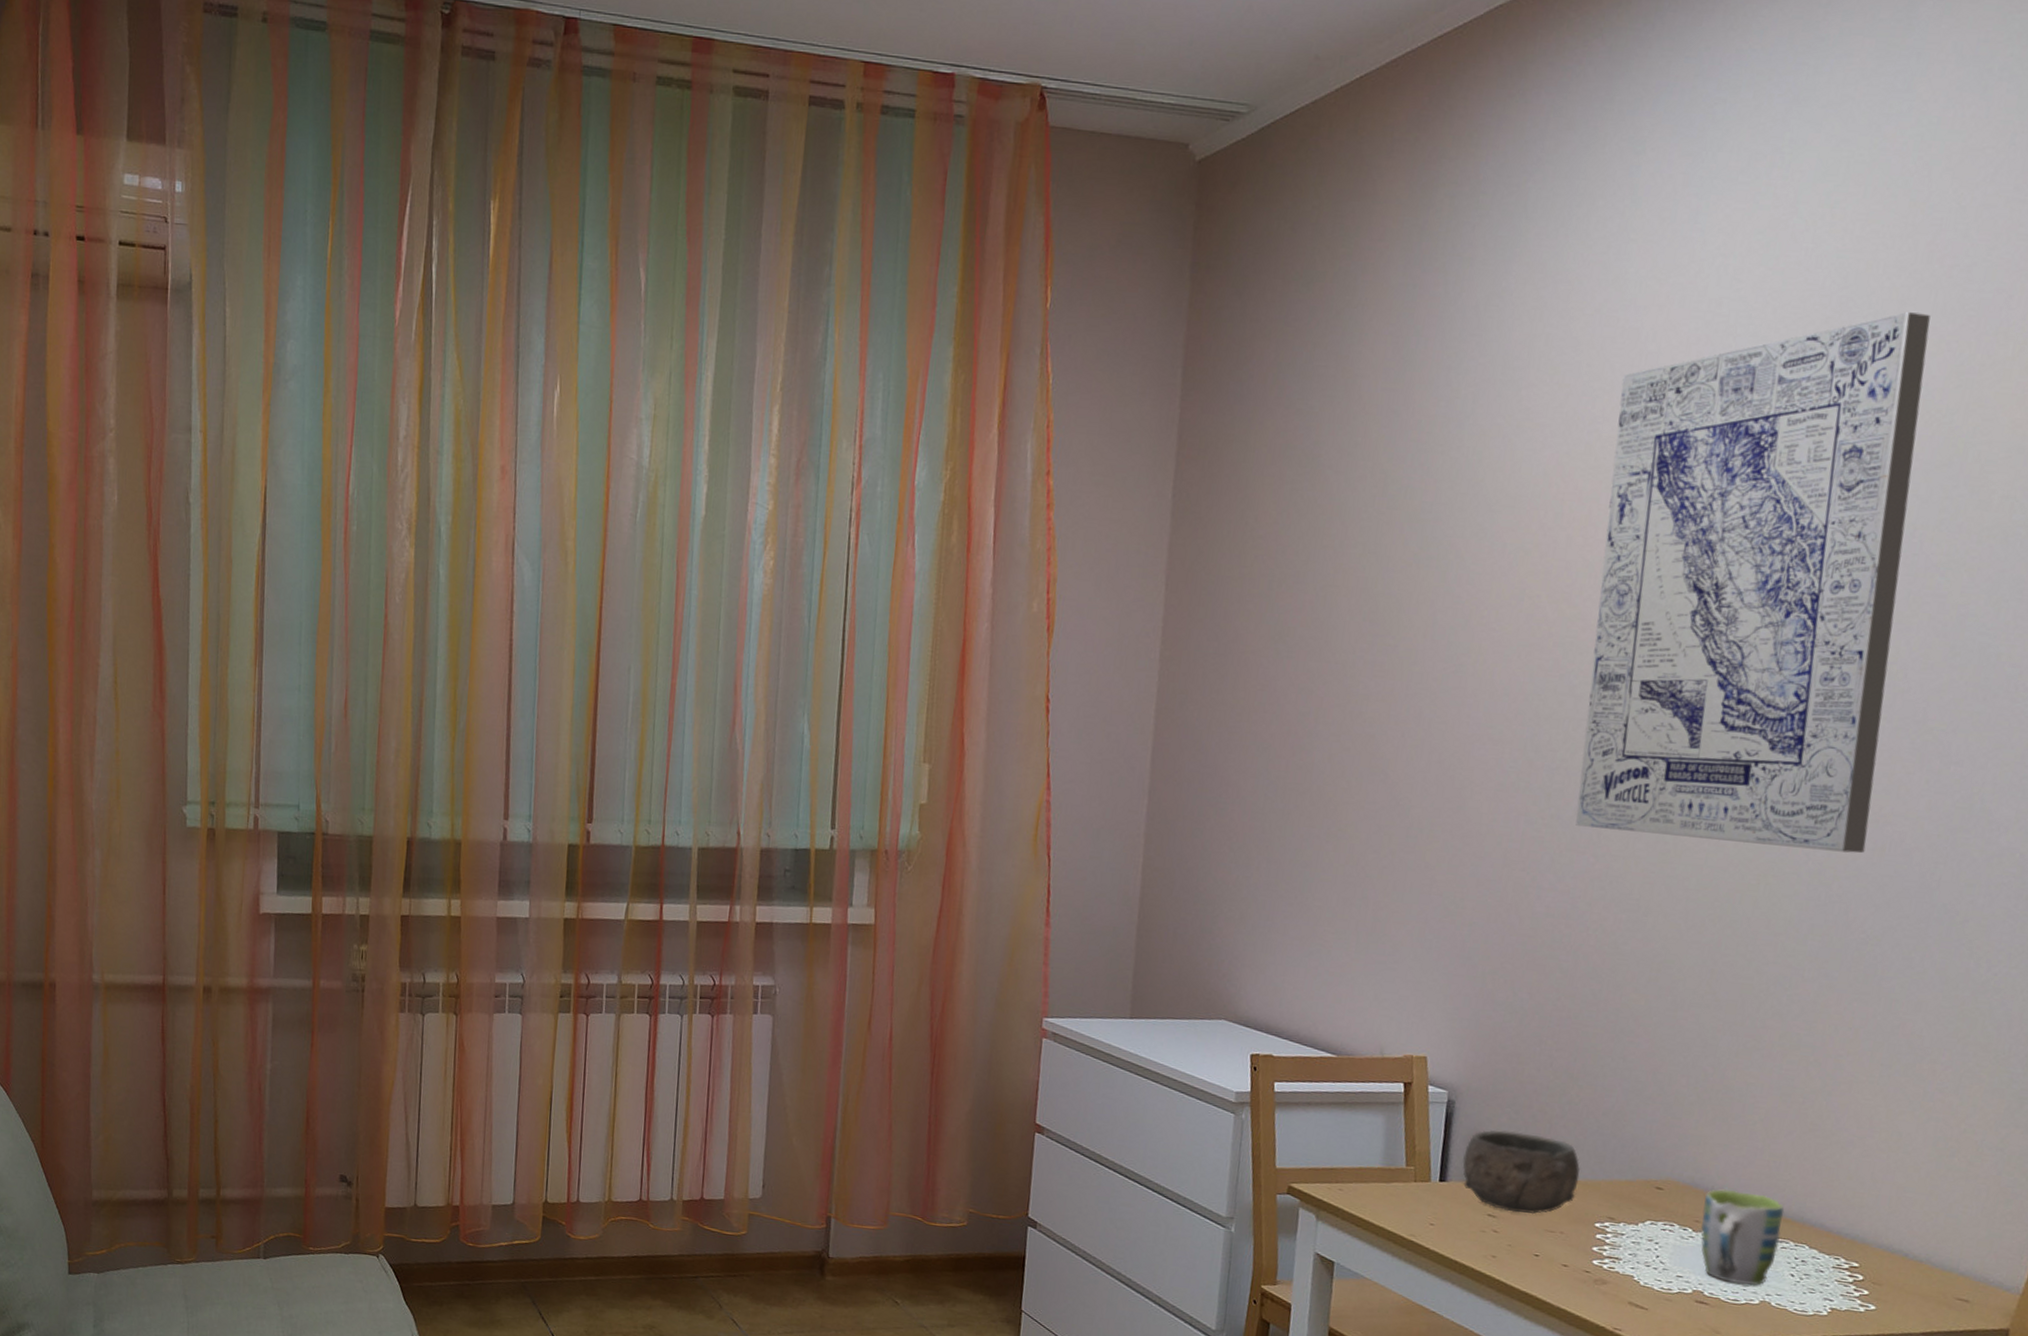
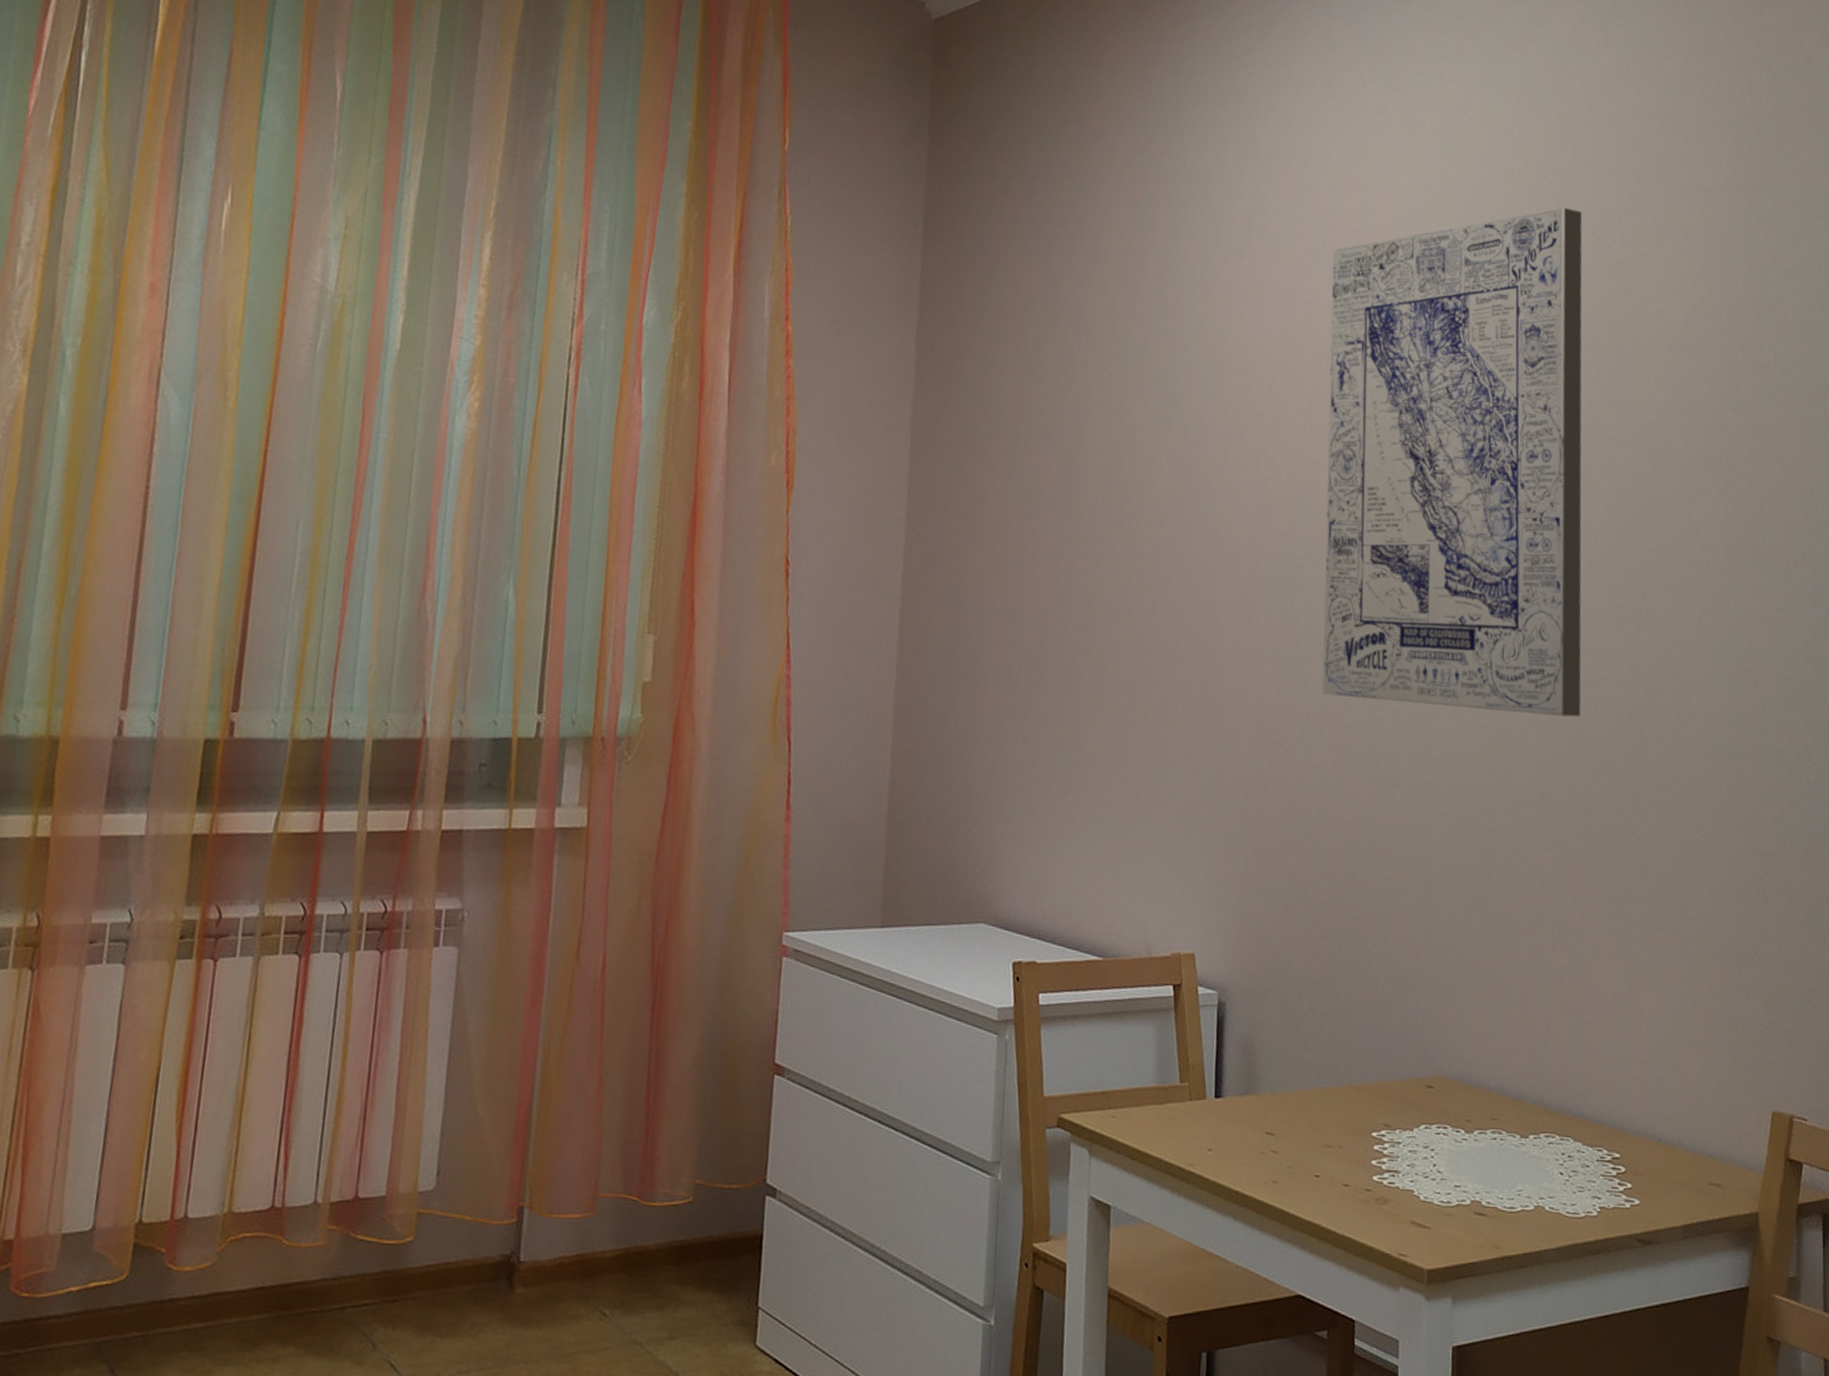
bowl: present [1463,1130,1581,1215] -> none [1237,1033,1354,1128]
mug: present [1701,1188,1785,1286] -> none [1472,1081,1548,1190]

